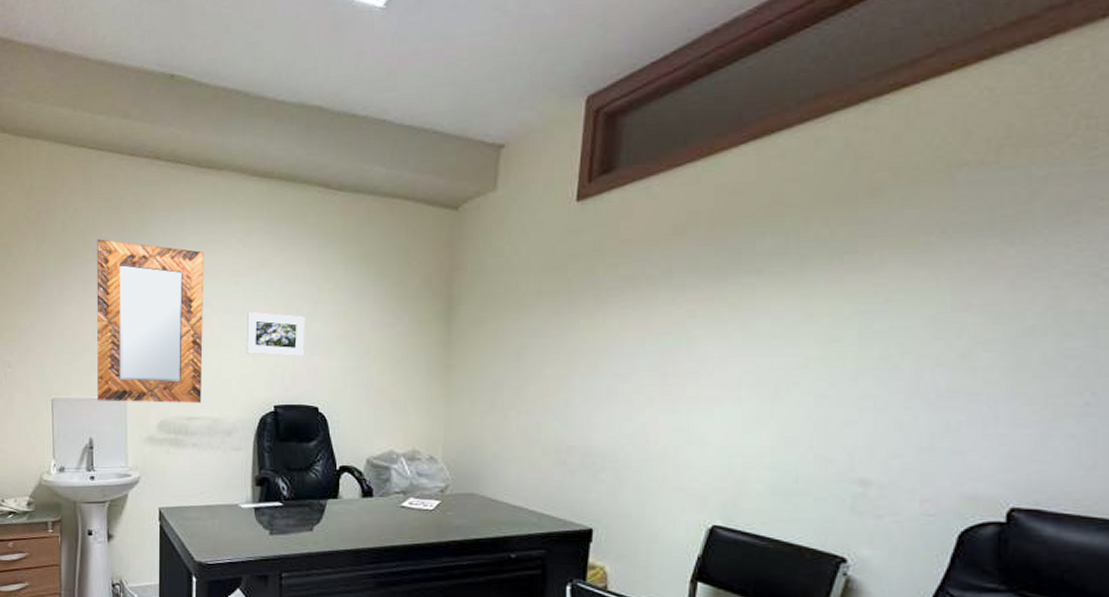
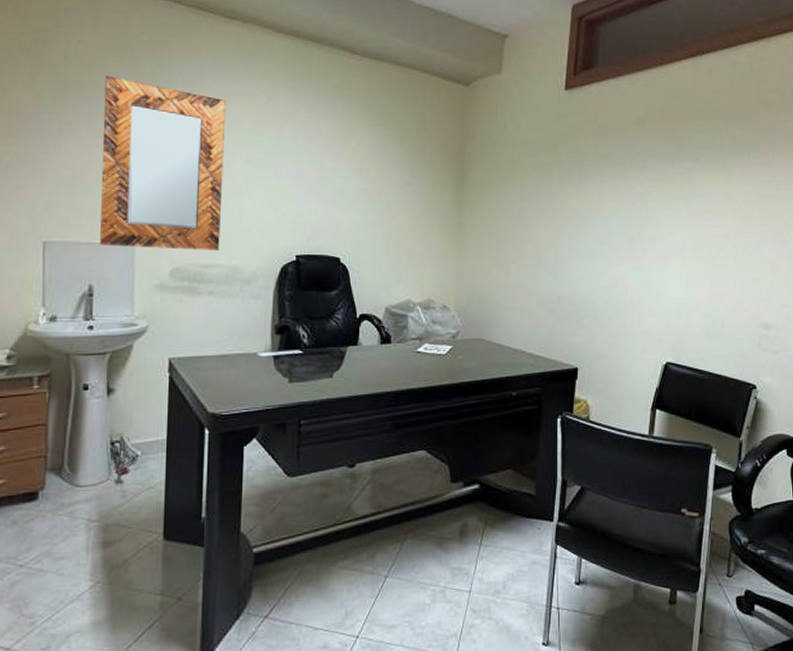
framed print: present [246,312,305,356] -> none [268,163,328,208]

